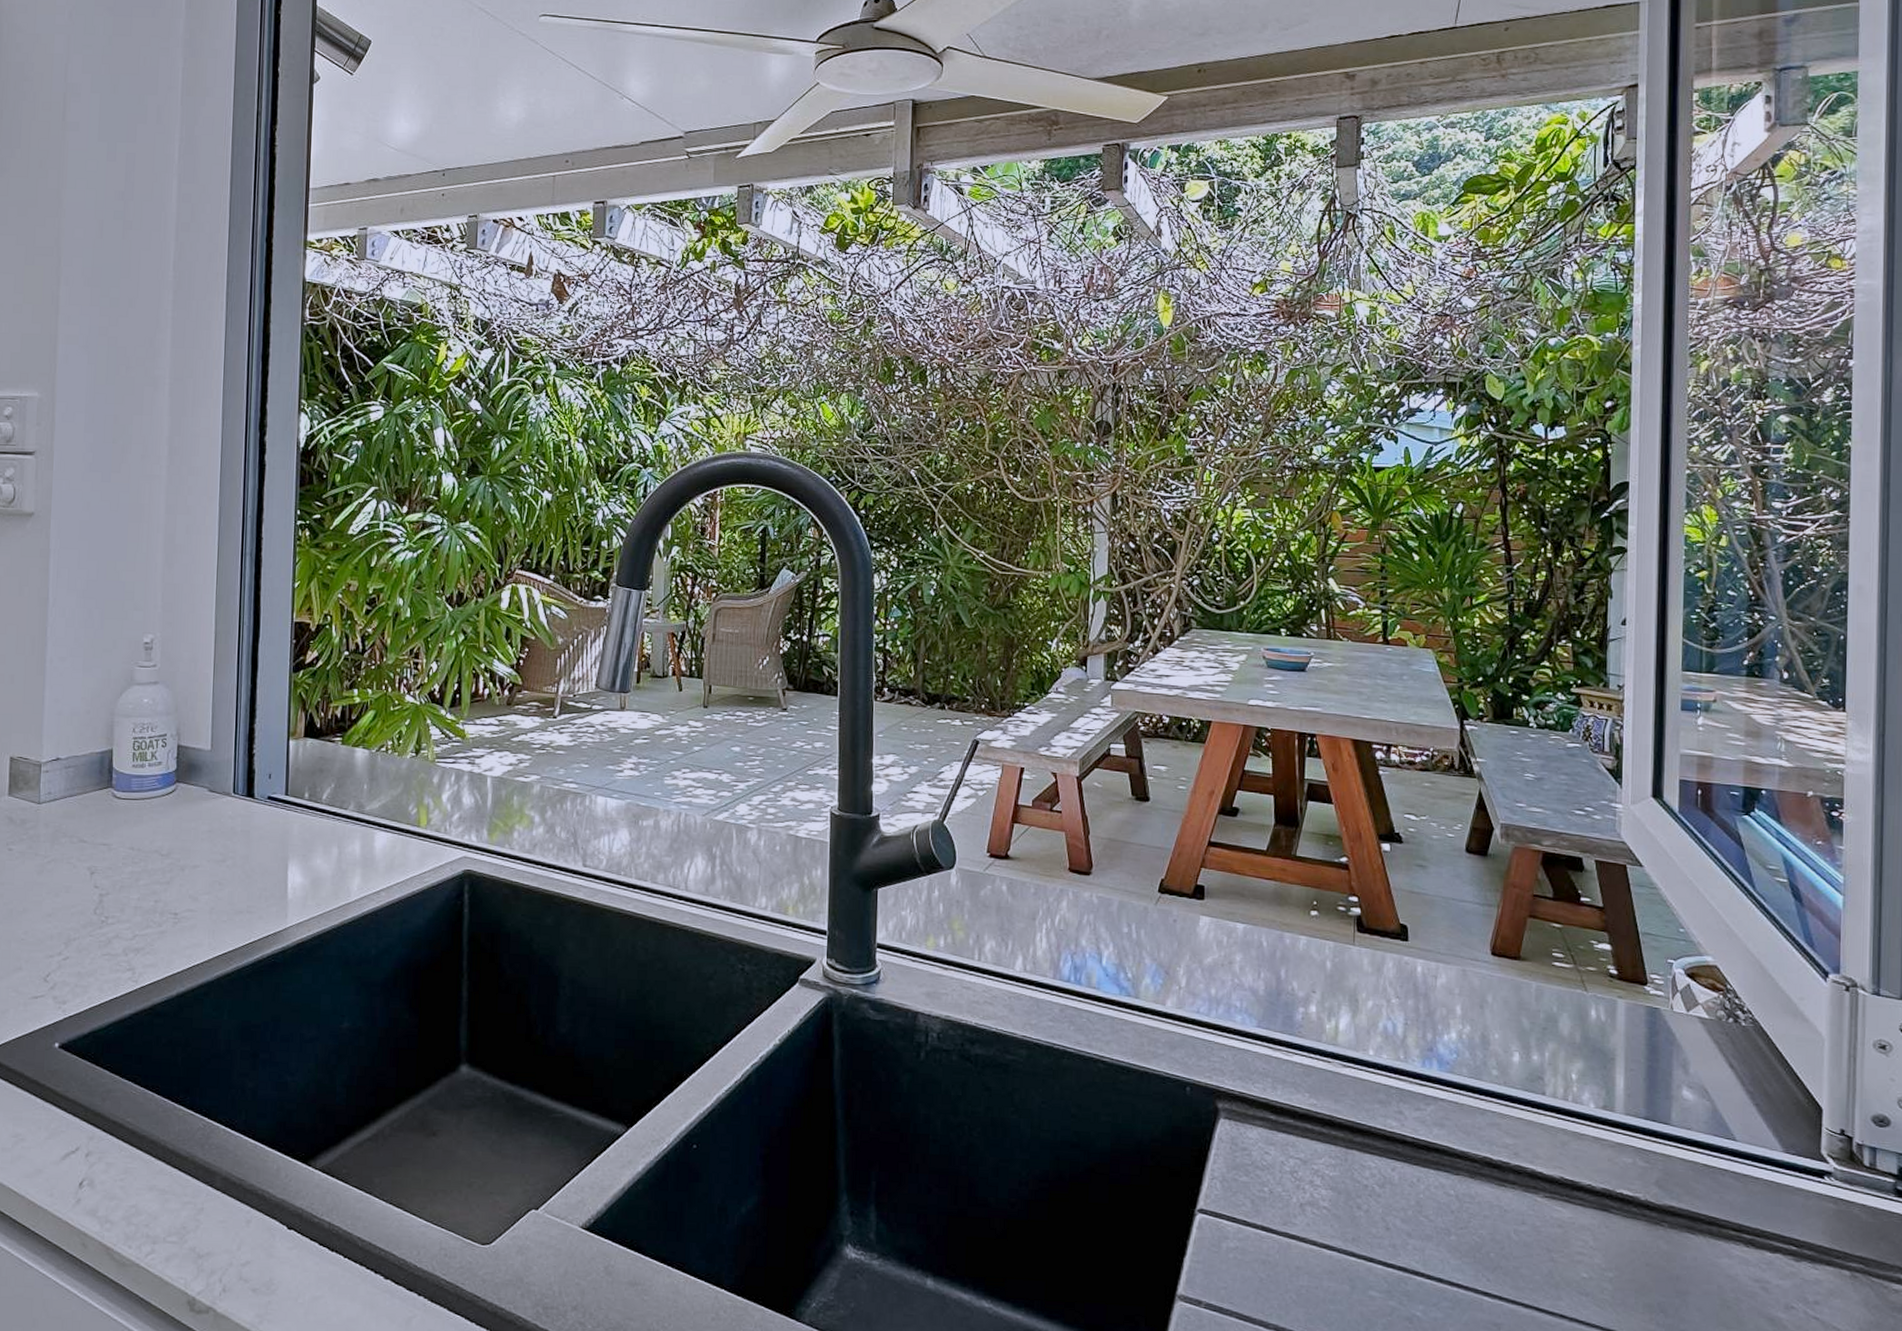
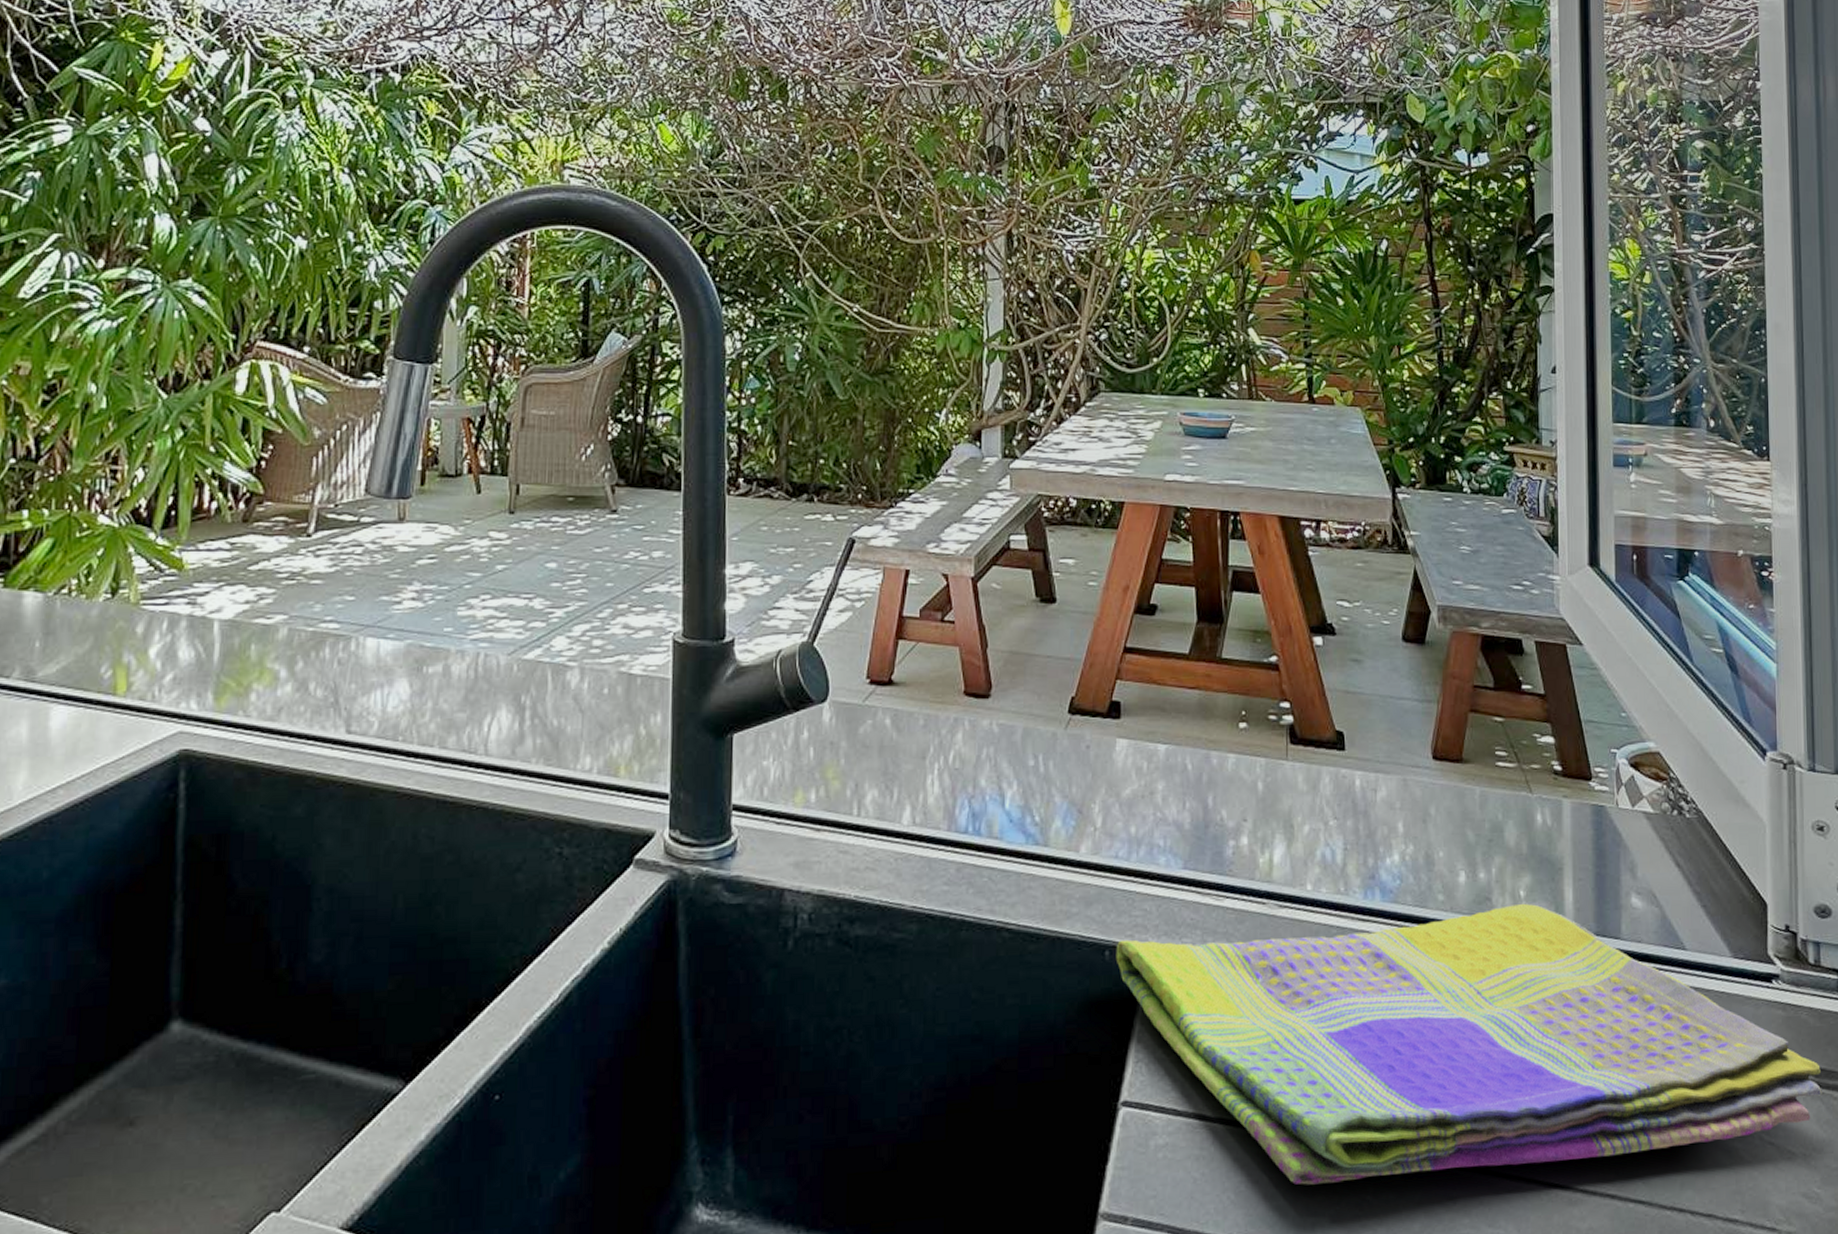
dish towel: none [1195,1079,1872,1310] -> present [1115,903,1822,1185]

